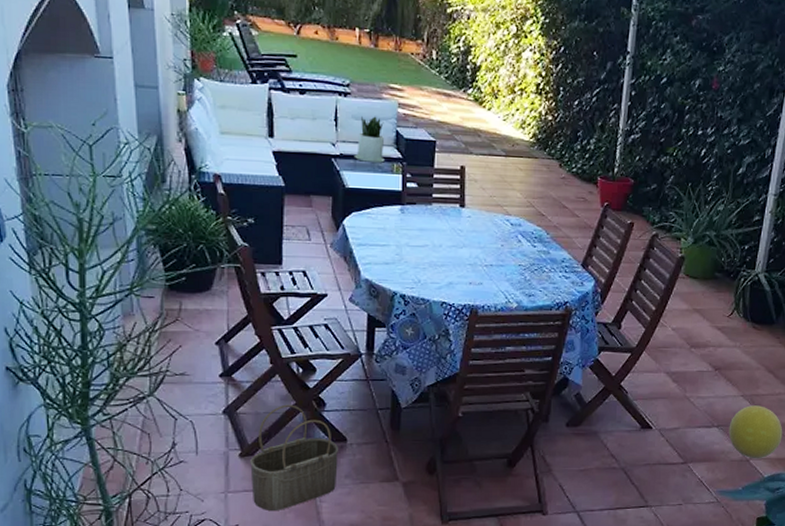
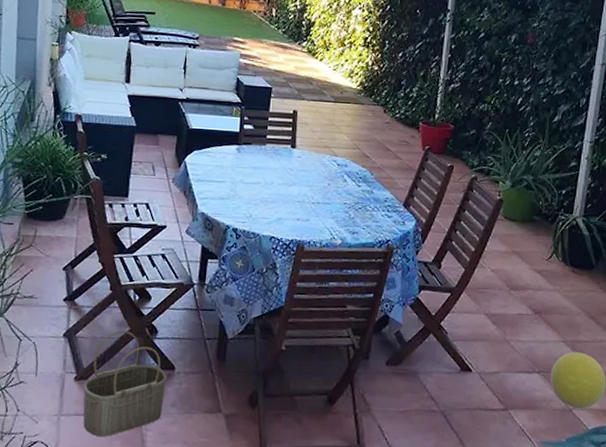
planter: present [354,115,385,164] -> none [198,64,227,107]

